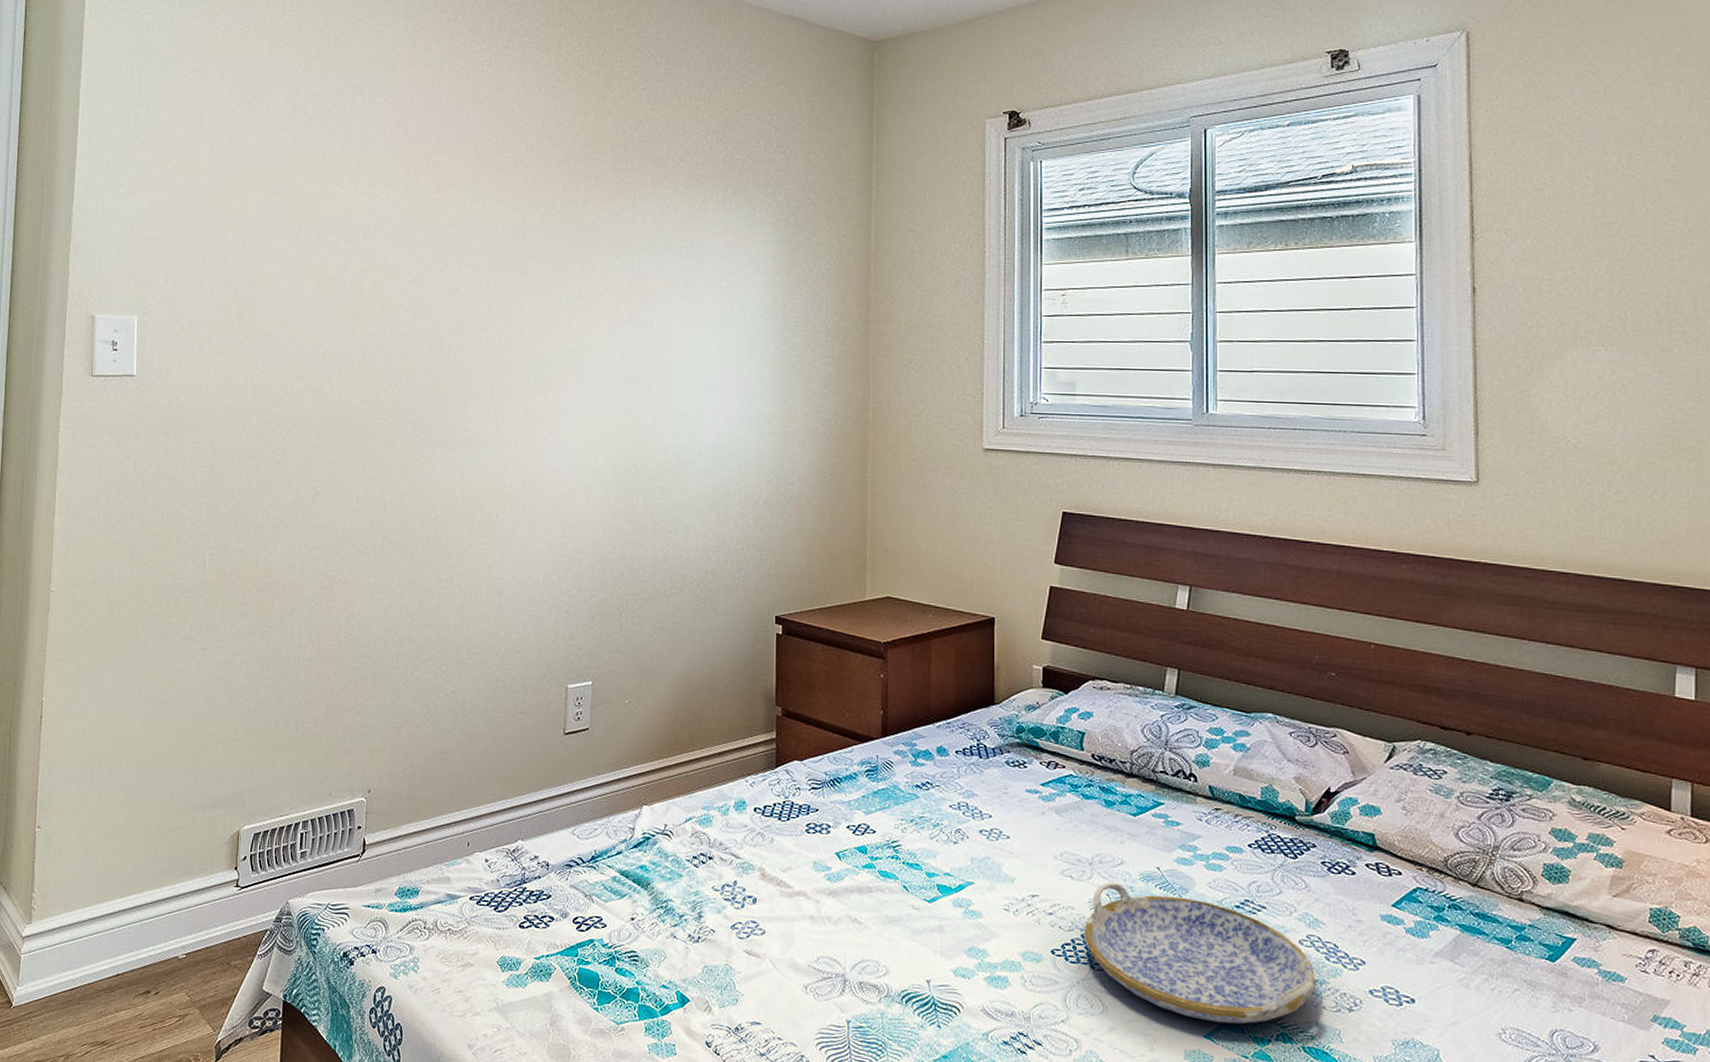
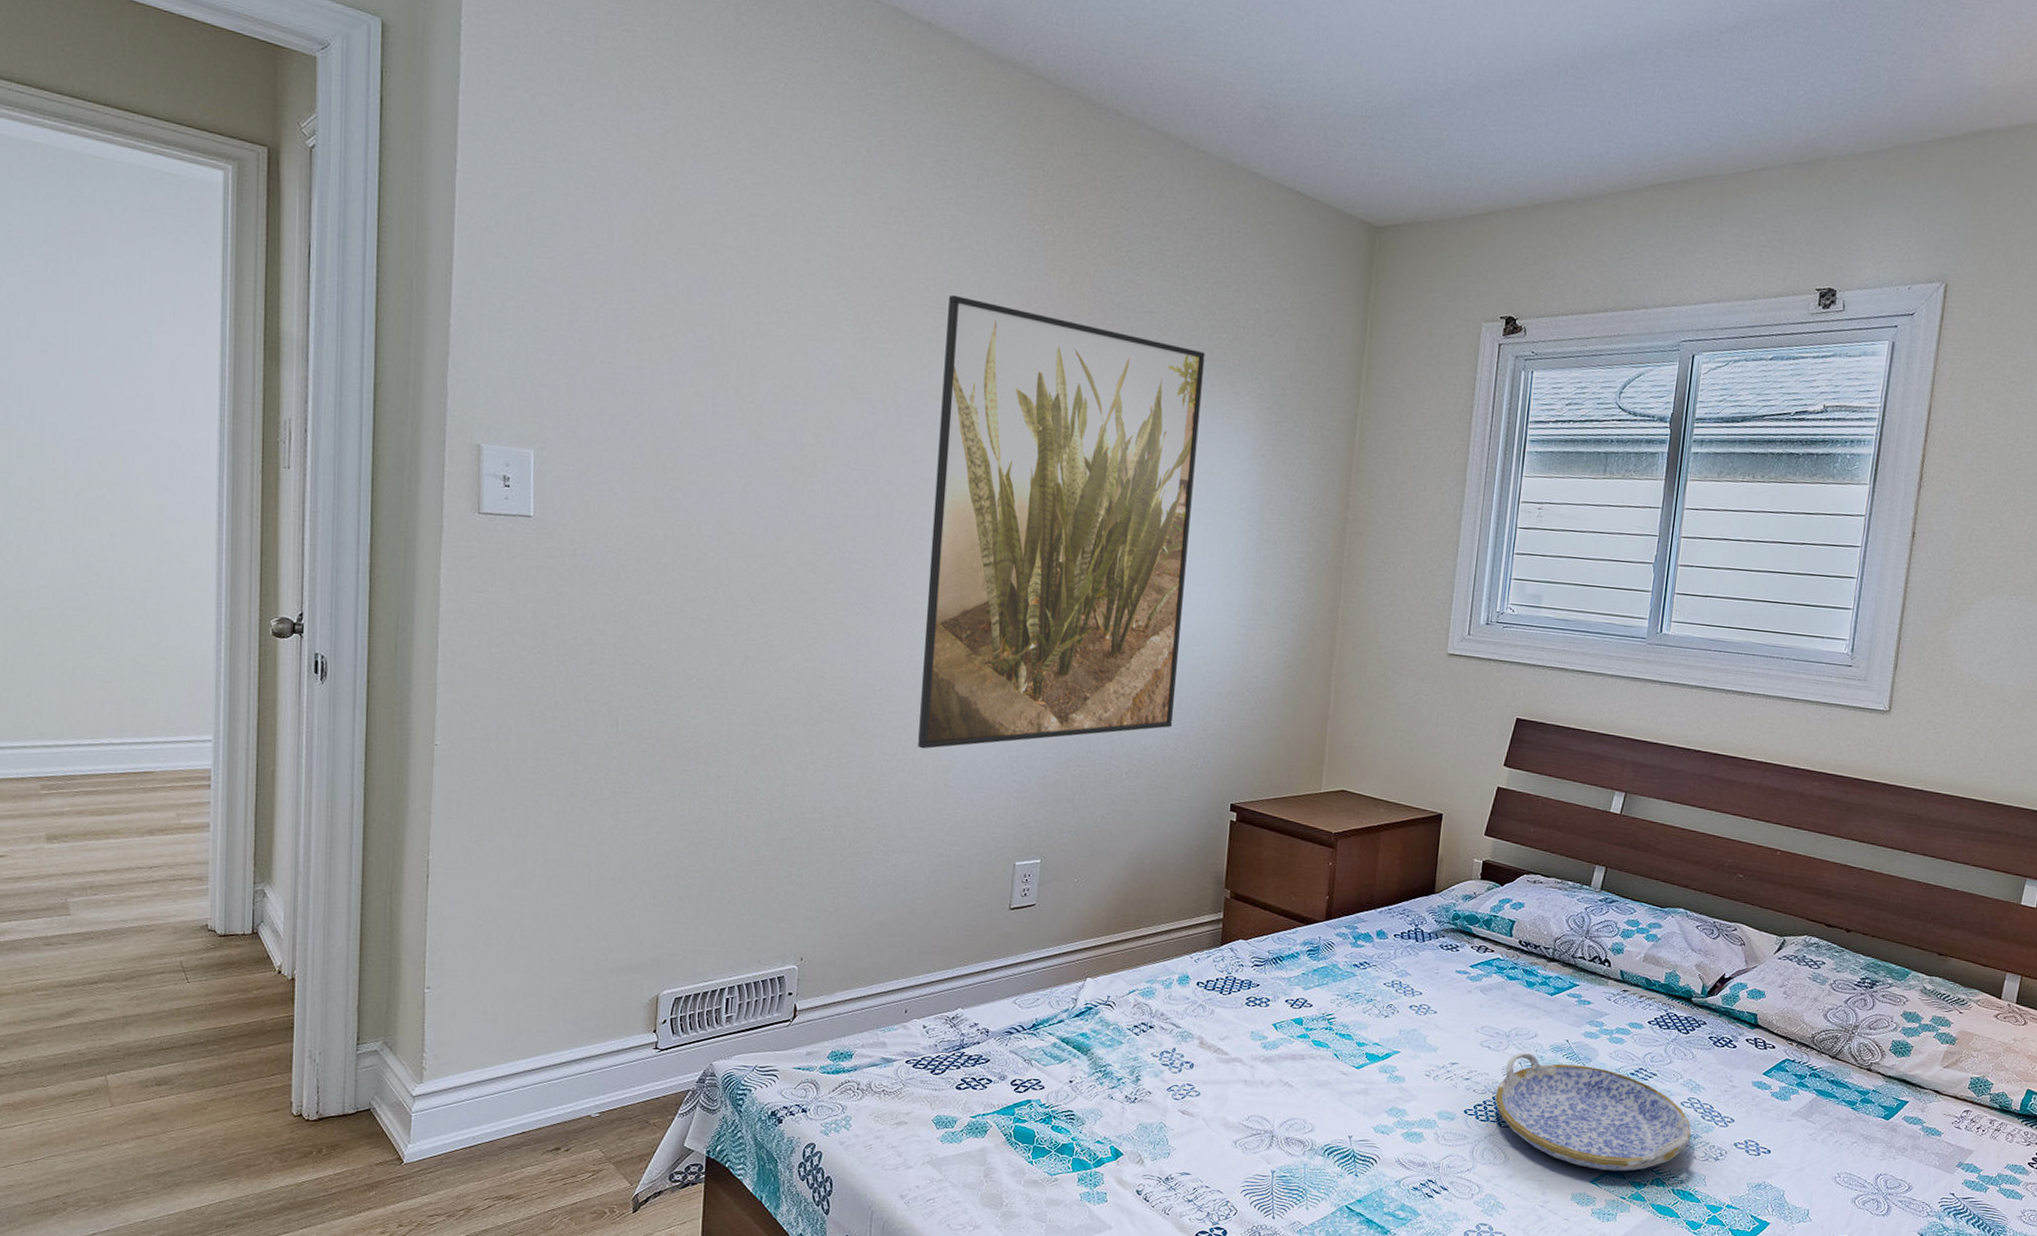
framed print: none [472,144,721,574] -> present [918,294,1205,749]

